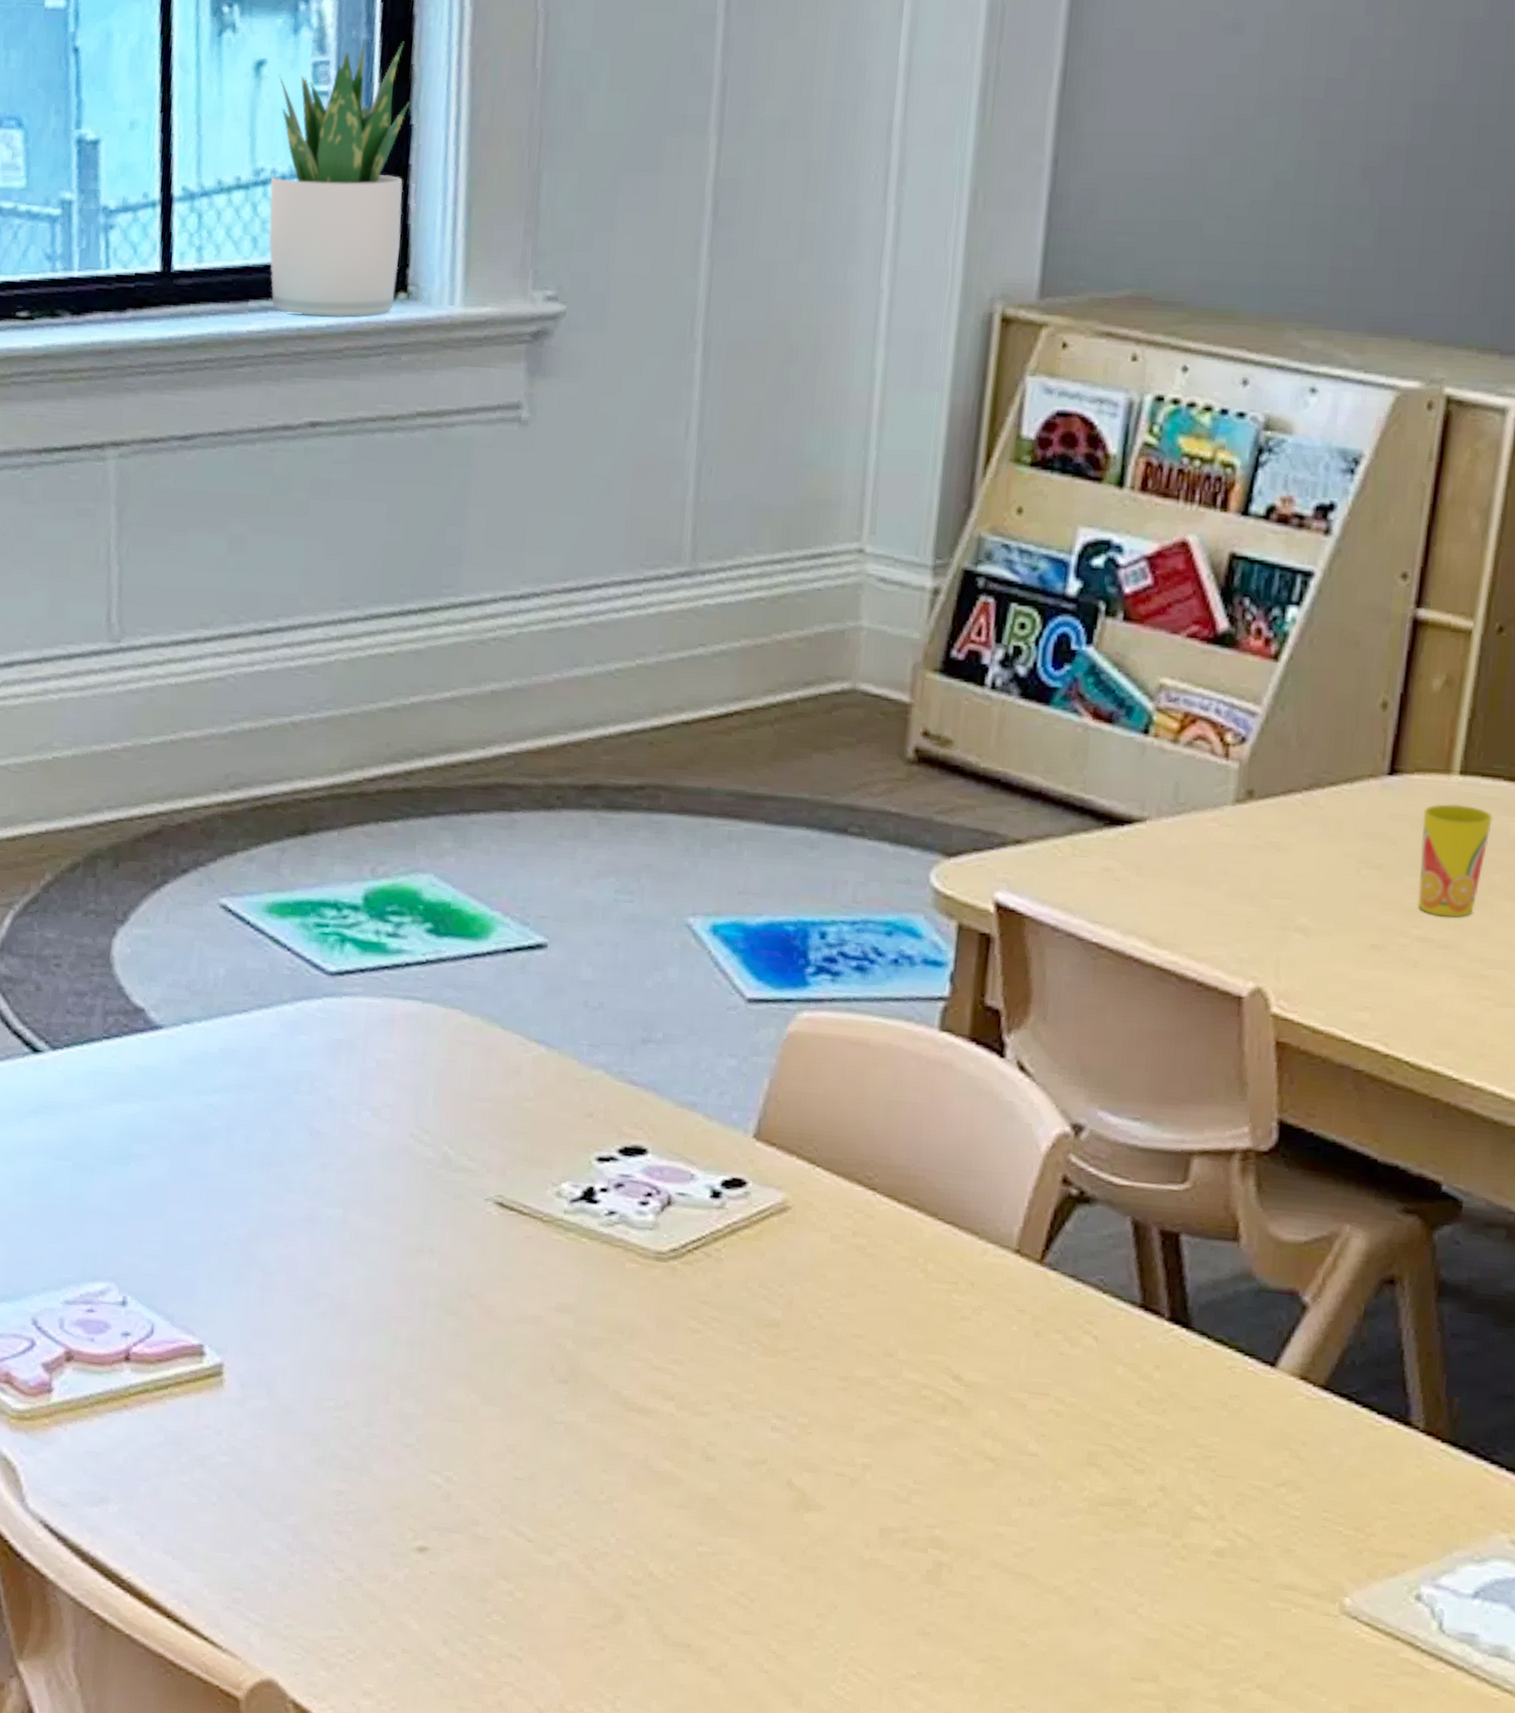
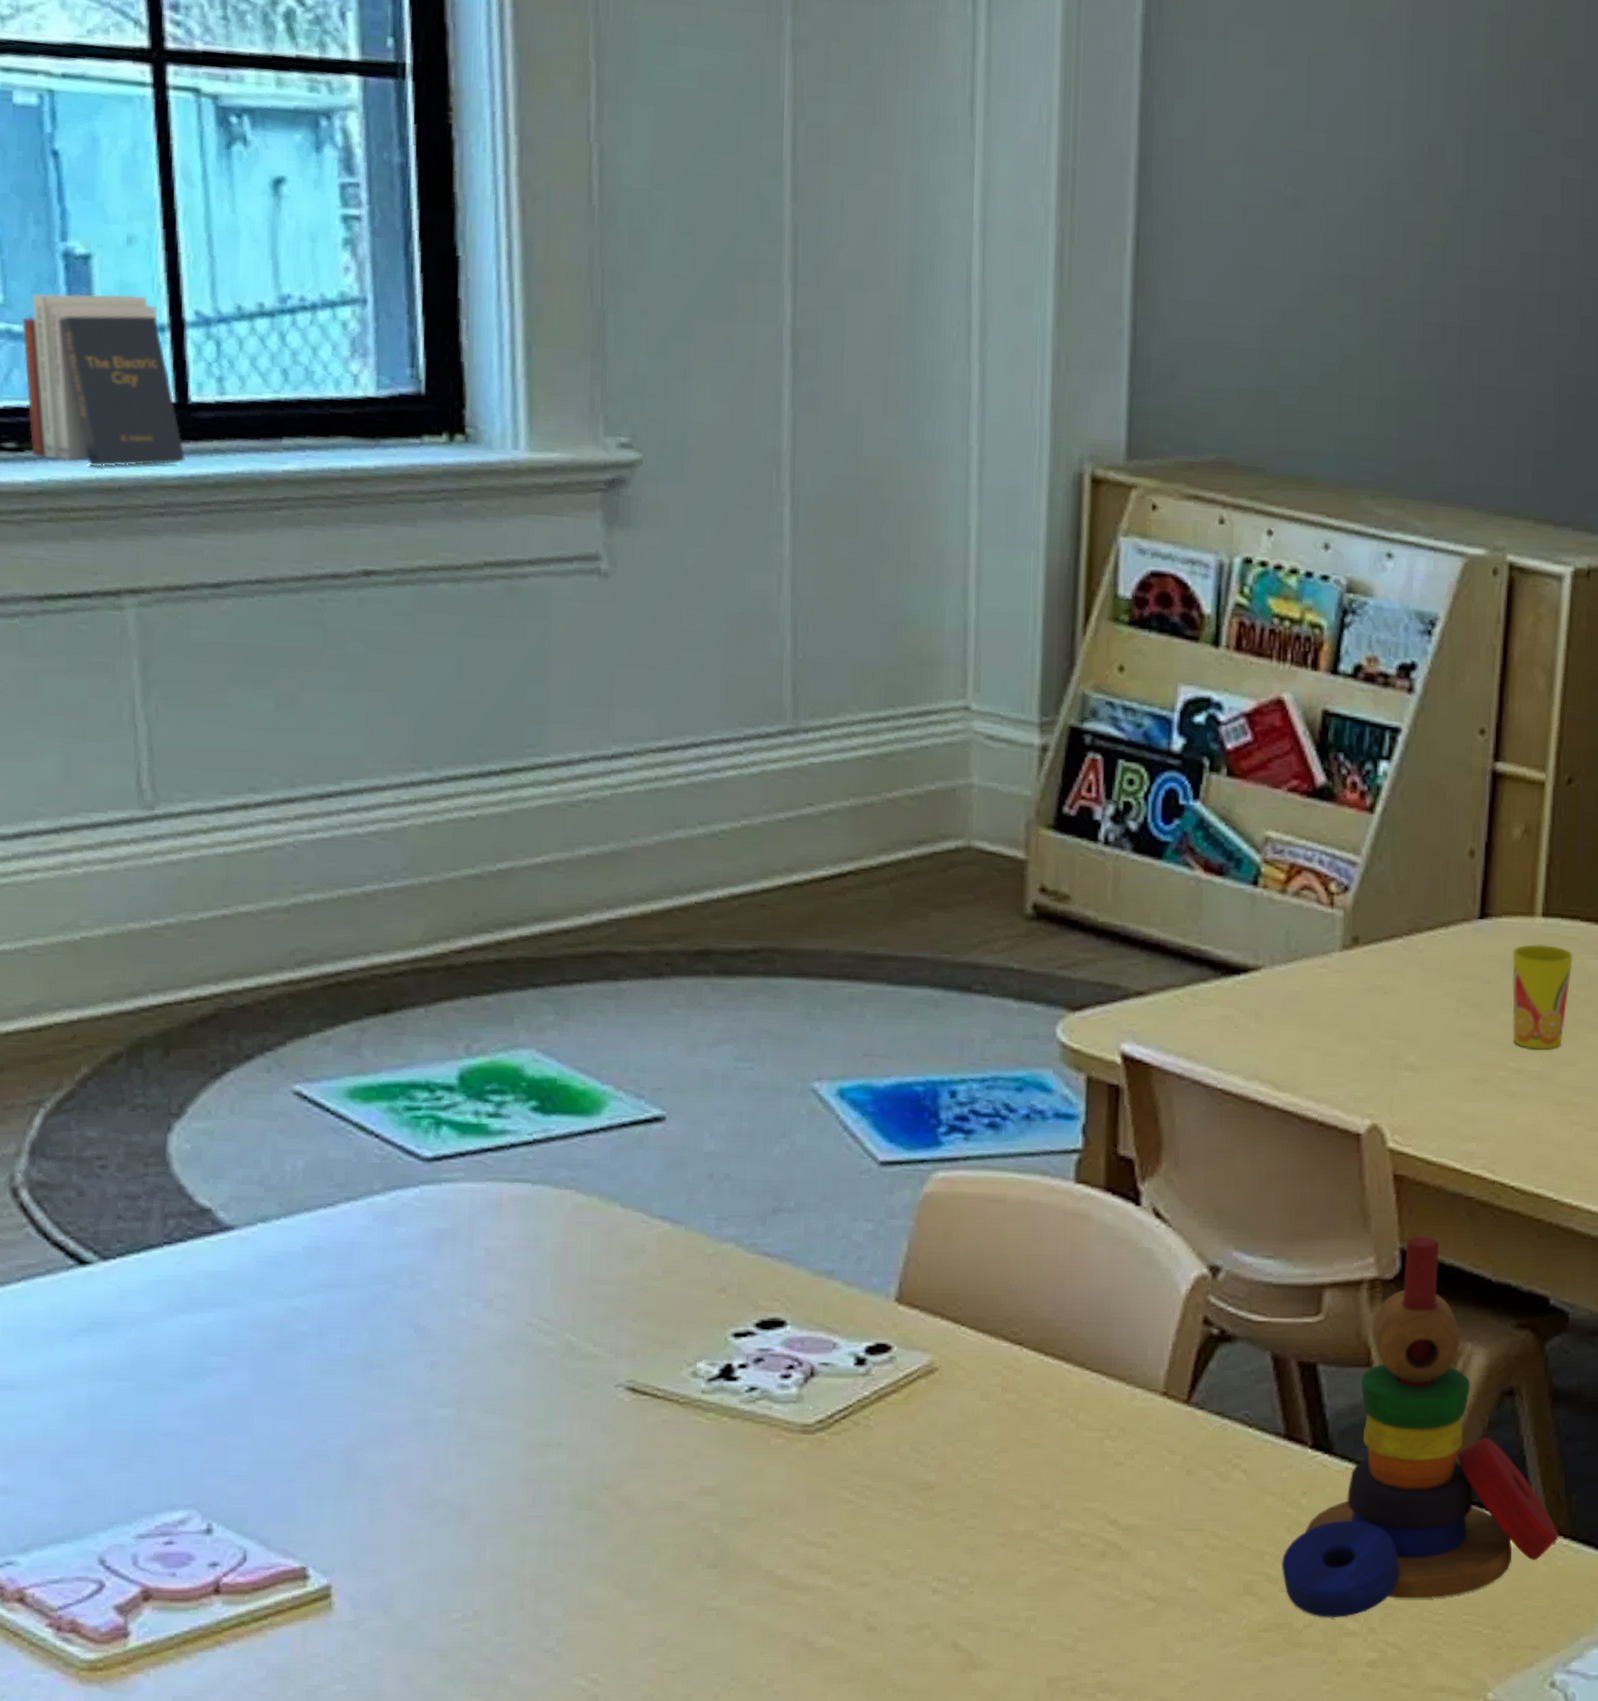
books: none [39,175,166,332] -> present [22,293,185,467]
planter: present [268,38,410,318] -> none [299,161,455,459]
stacking toy: none [1128,1108,1436,1501] -> present [1281,1236,1558,1619]

